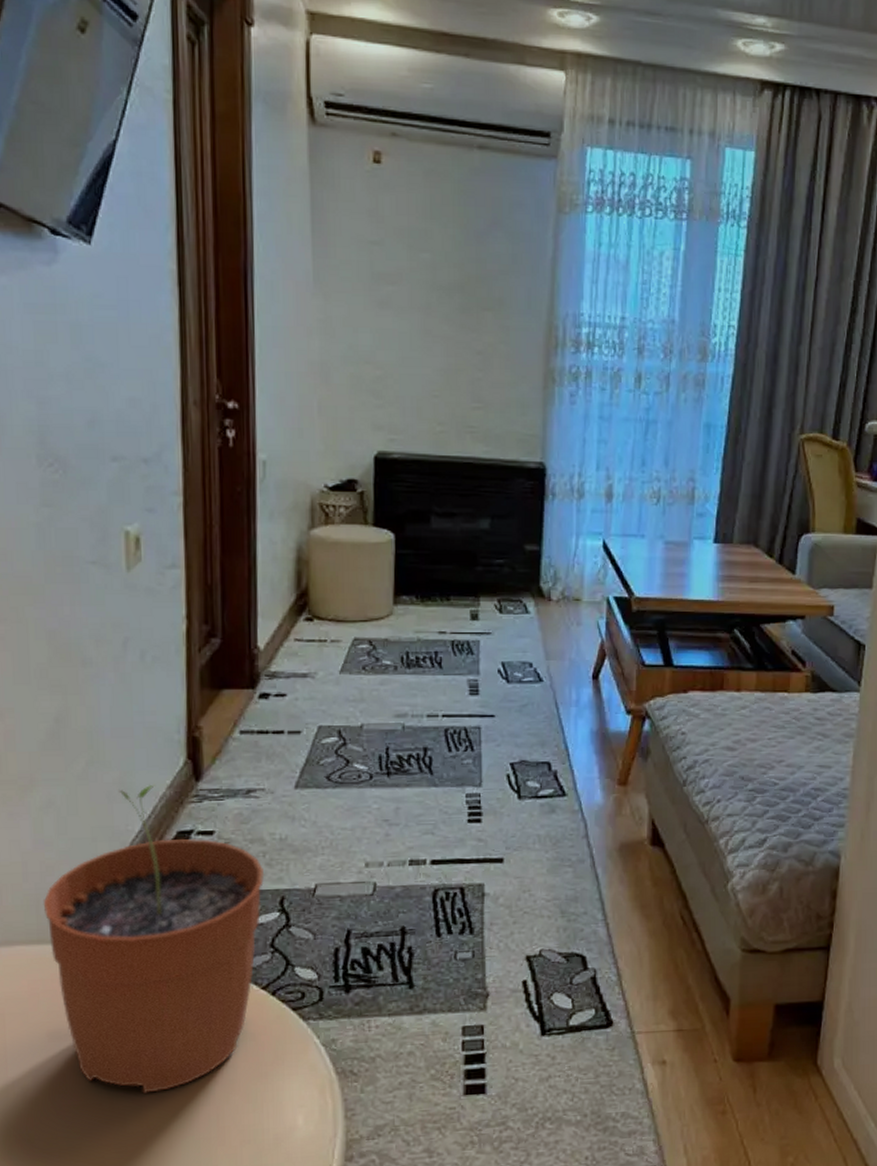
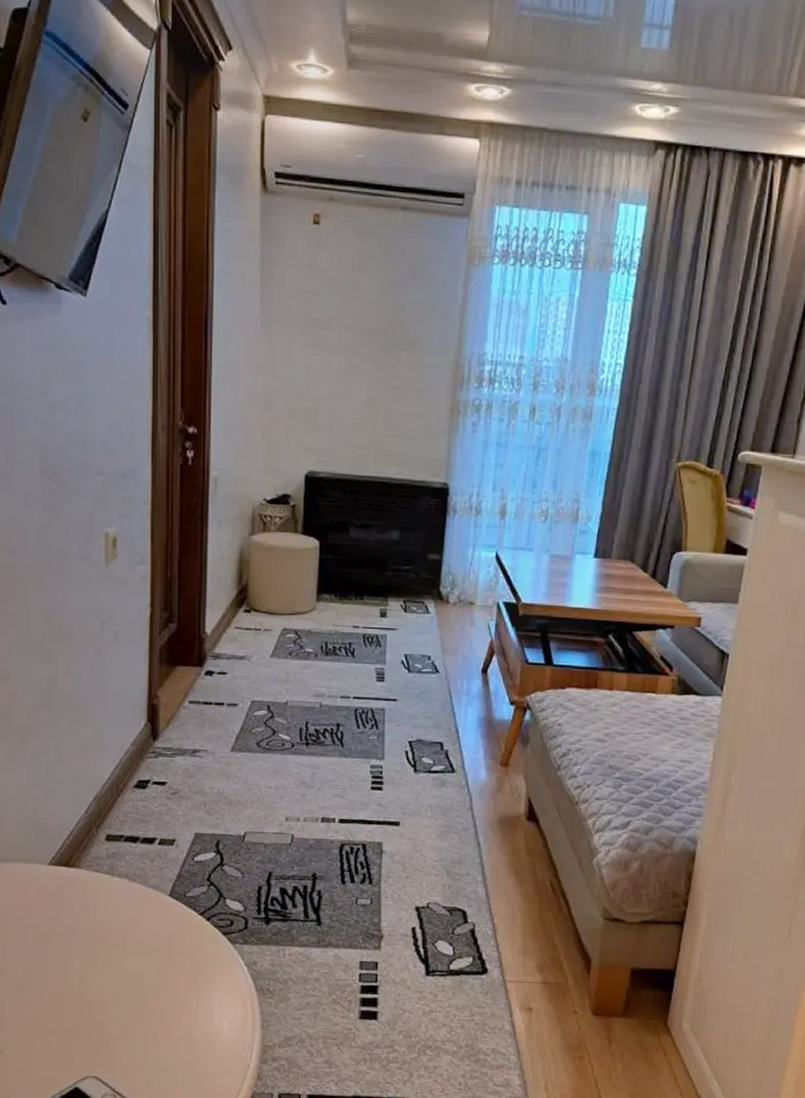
plant pot: present [43,784,265,1093] -> none [34,740,205,991]

